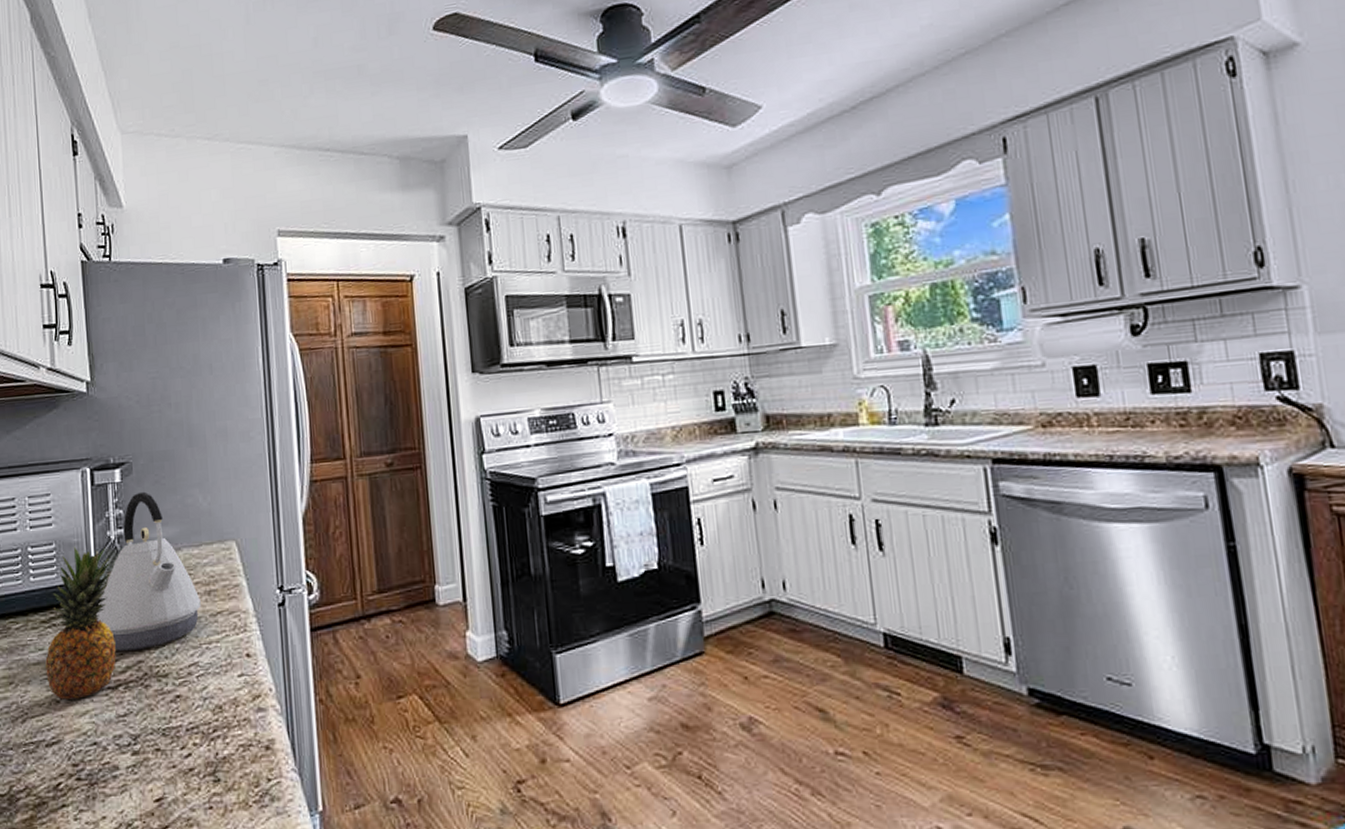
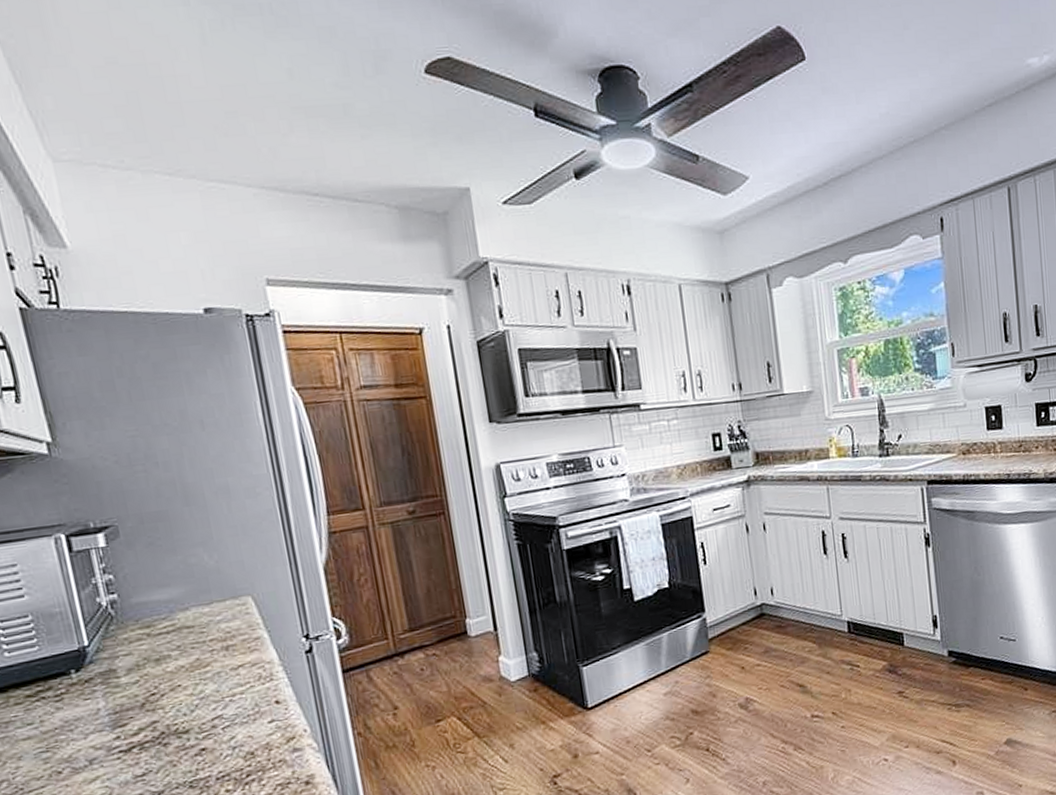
fruit: present [45,546,117,700] -> none [35,614,126,770]
kettle: present [96,491,201,651] -> none [94,554,219,715]

